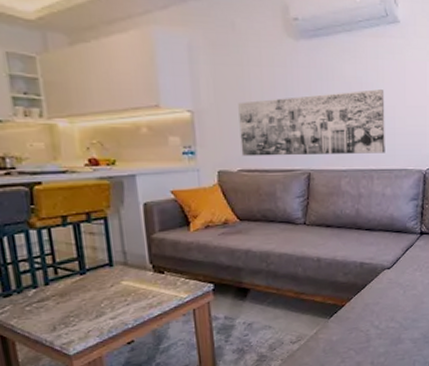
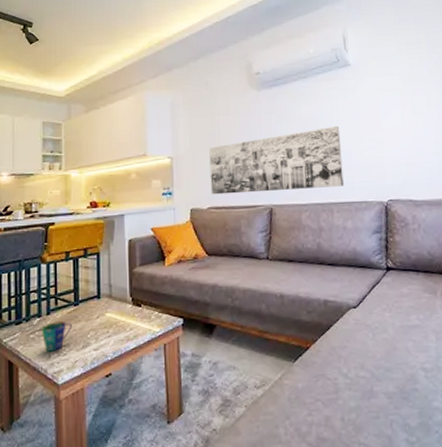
cup: none [39,291,81,324] -> present [41,321,73,352]

